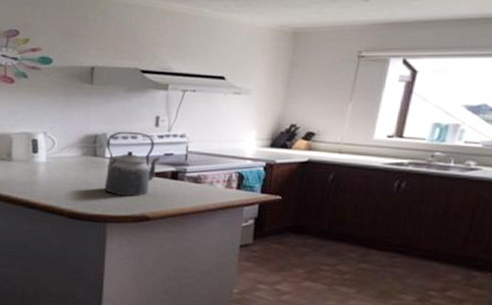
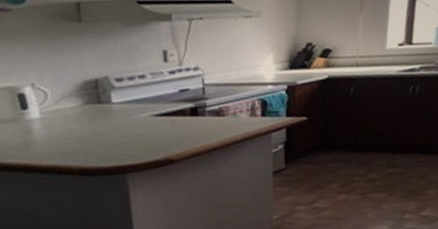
kettle: present [104,131,161,197] -> none [110,70,176,142]

